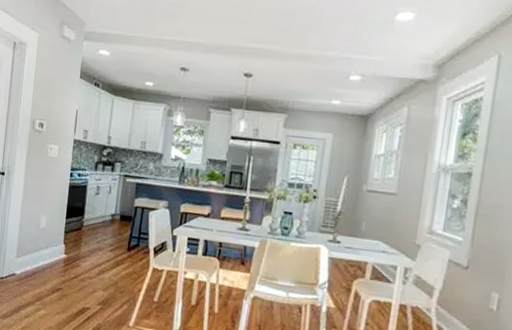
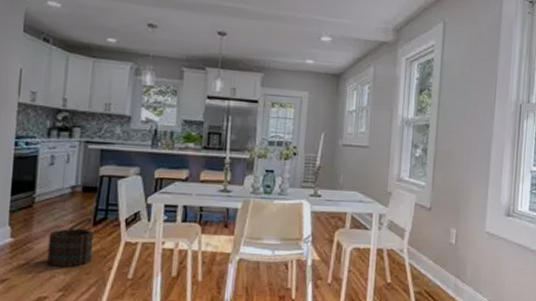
bucket: none [90,242,128,285] -> present [47,217,94,268]

